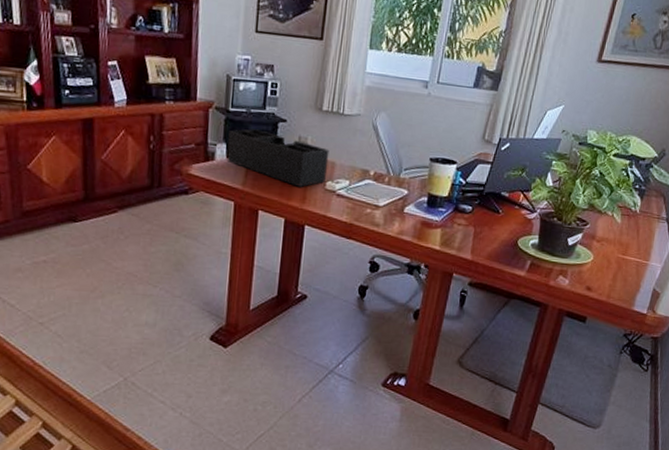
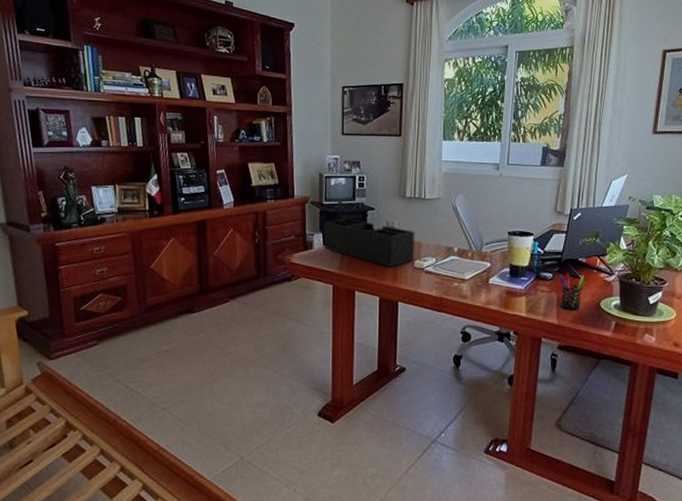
pen holder: none [477,207,506,247] -> present [559,273,585,311]

